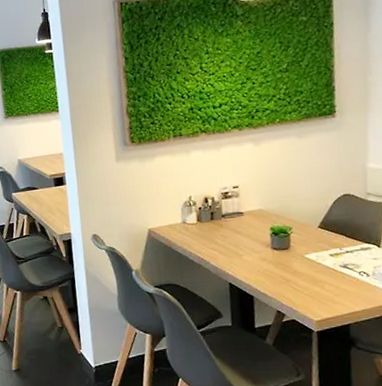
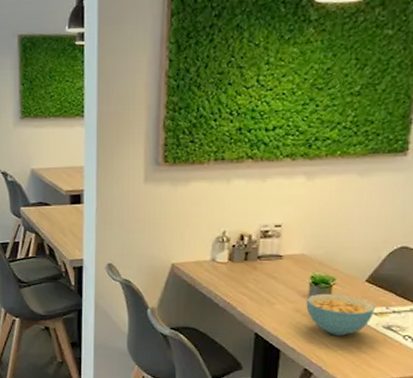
cereal bowl: none [269,240,331,278] -> present [306,293,376,336]

